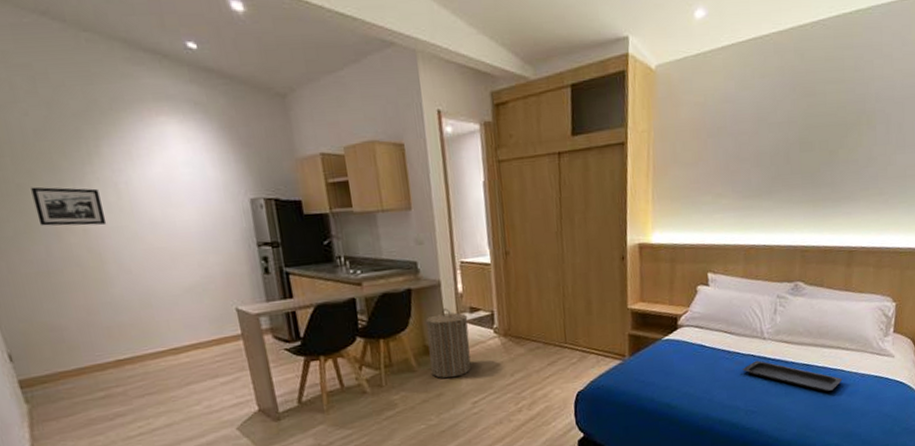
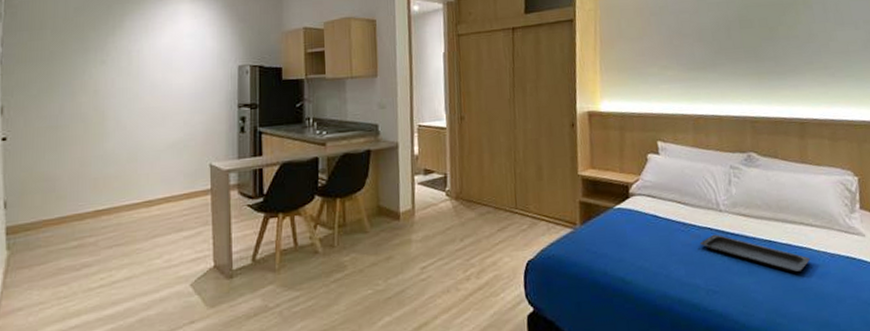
picture frame: present [31,186,107,226] -> none [60,53,115,87]
laundry hamper: present [426,308,472,379] -> none [381,169,422,241]

